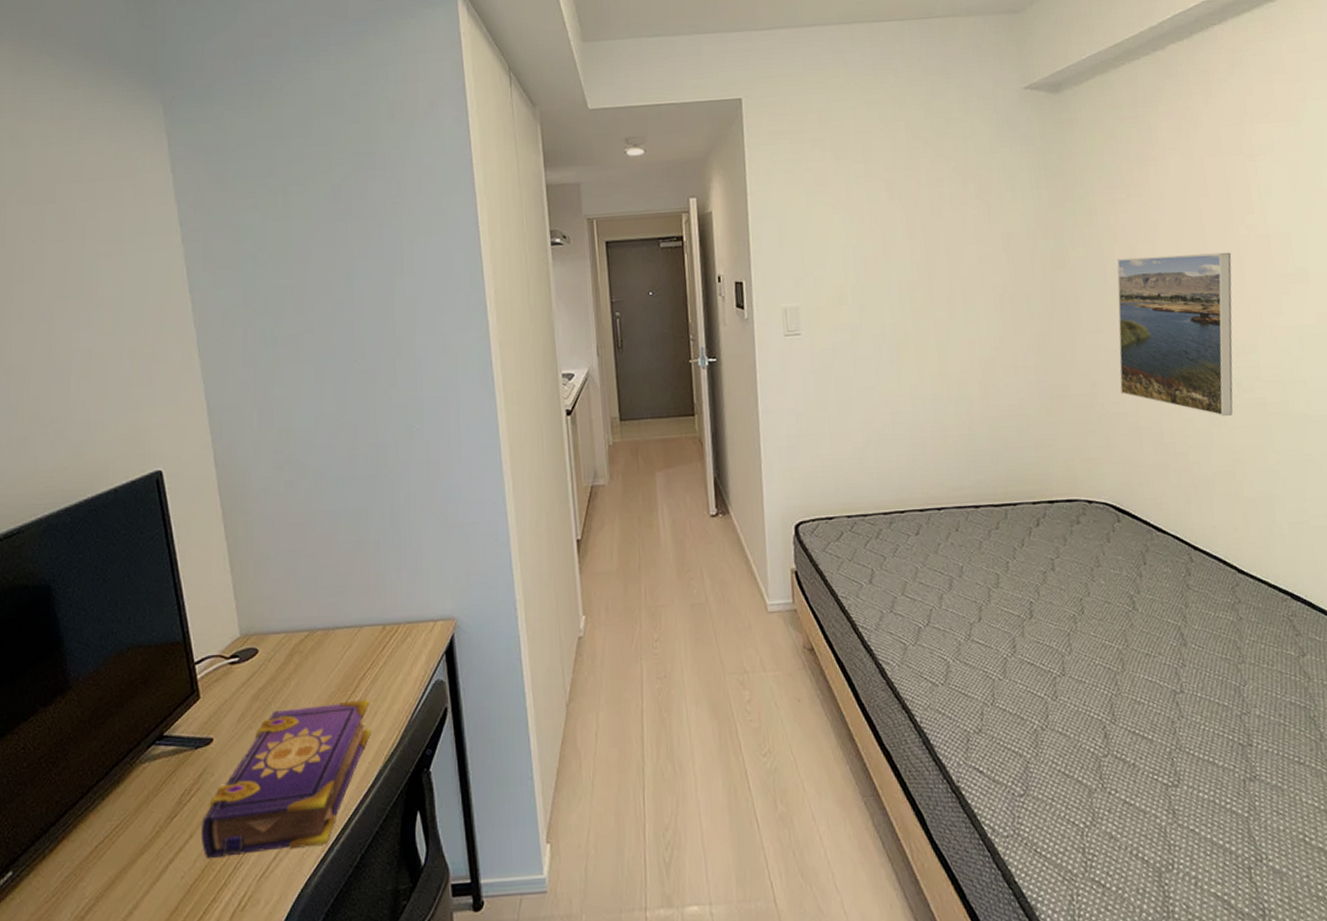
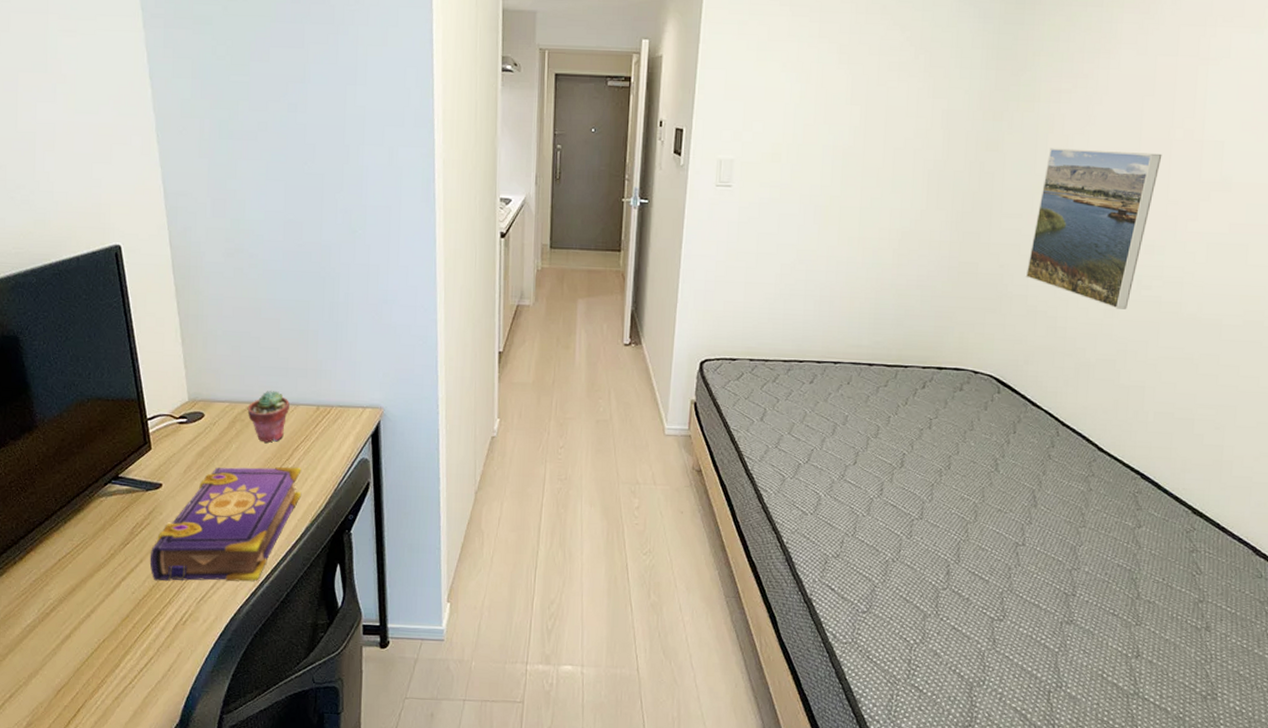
potted succulent: none [306,613,352,675] -> present [247,391,290,443]

